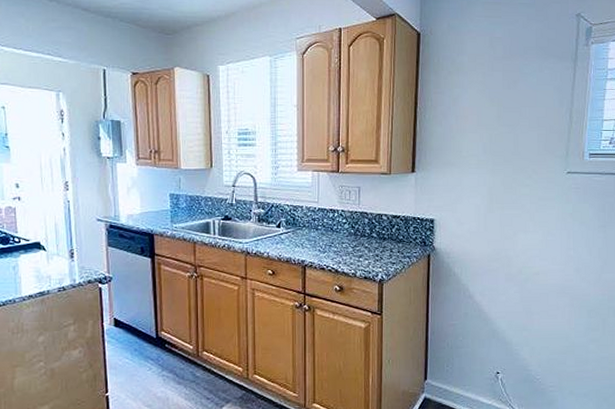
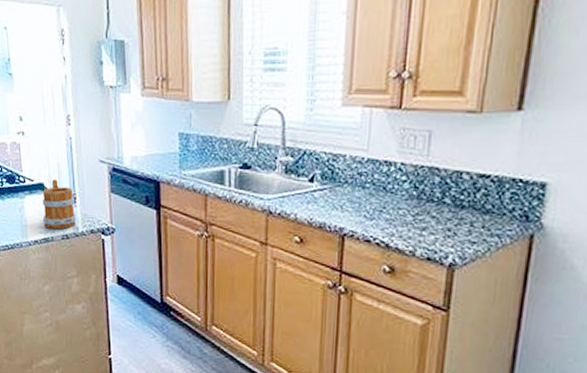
mug: none [38,237,73,283] -> present [42,179,76,230]

